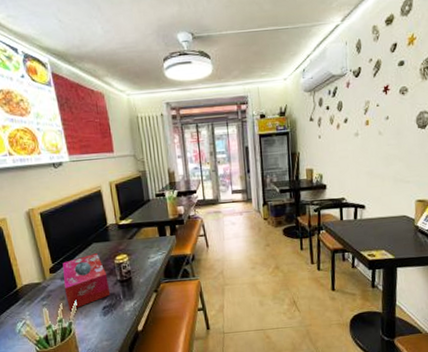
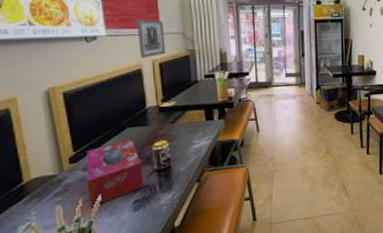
wall art: none [93,144,120,181] -> present [136,19,166,59]

